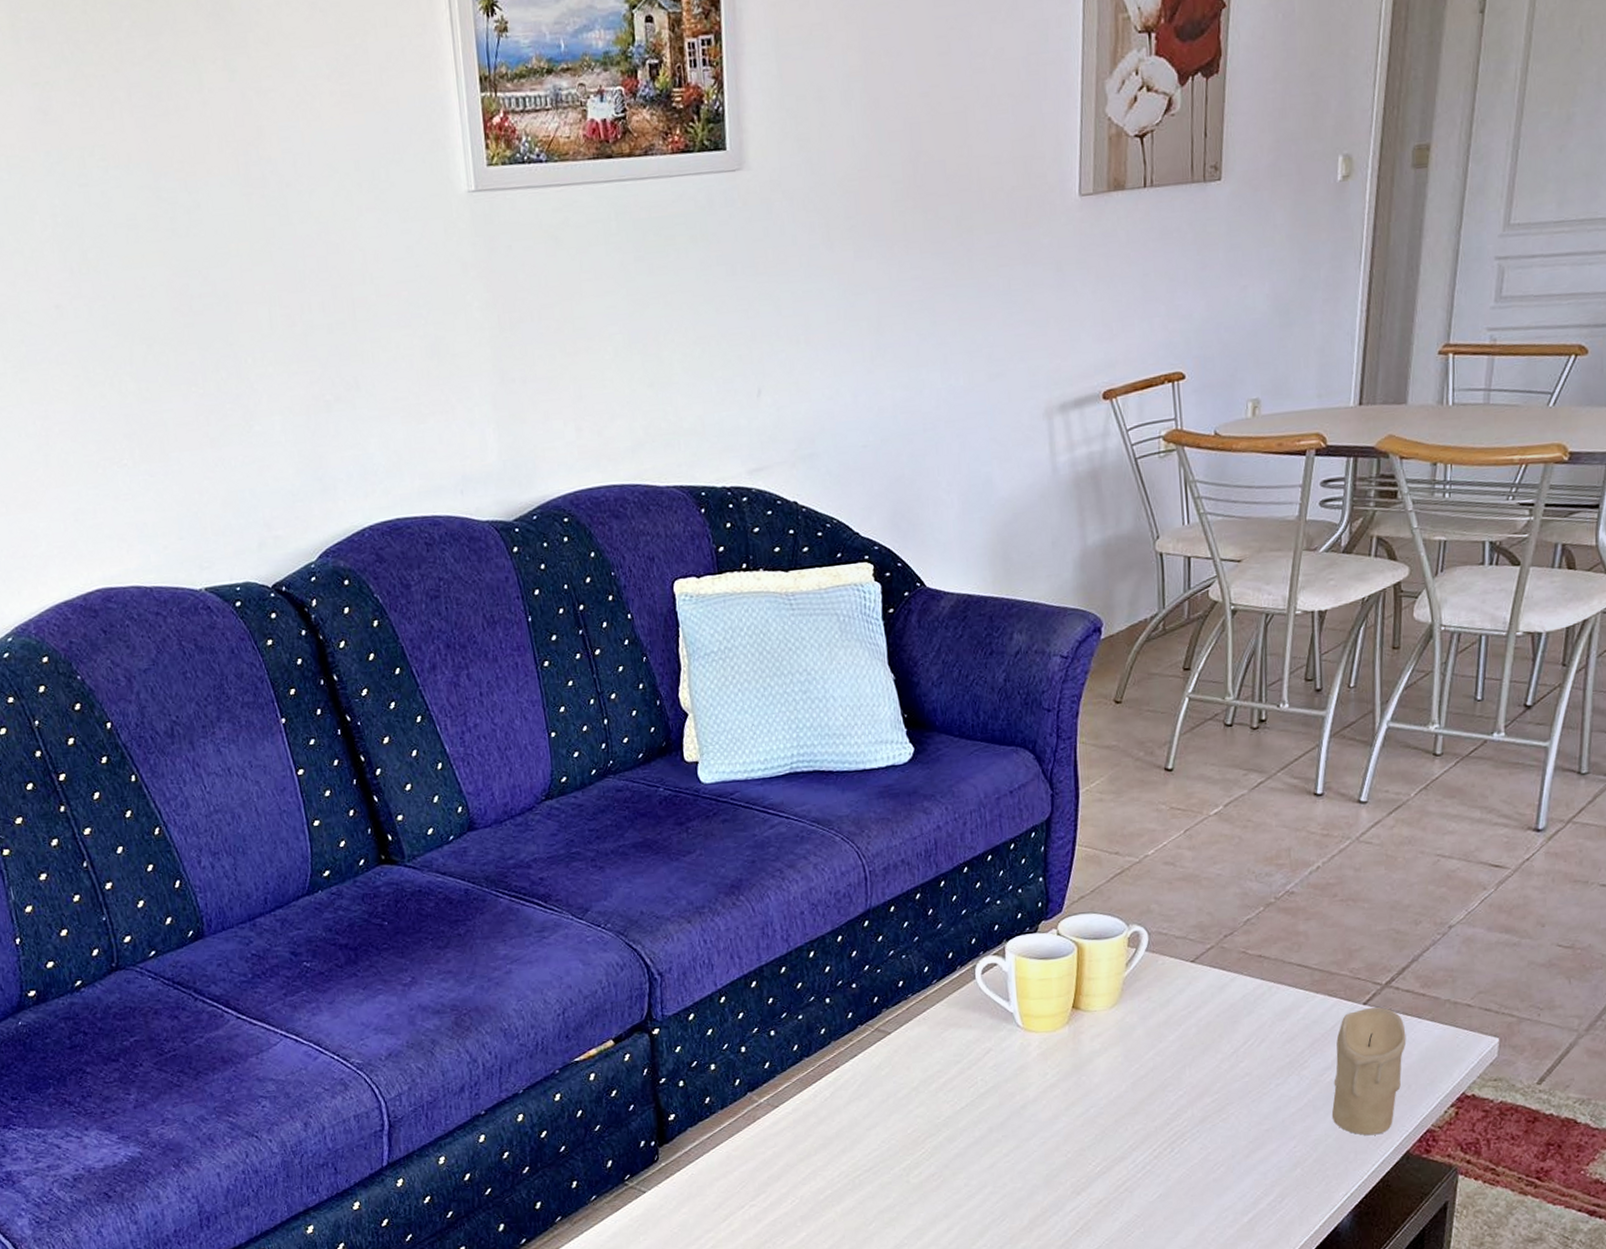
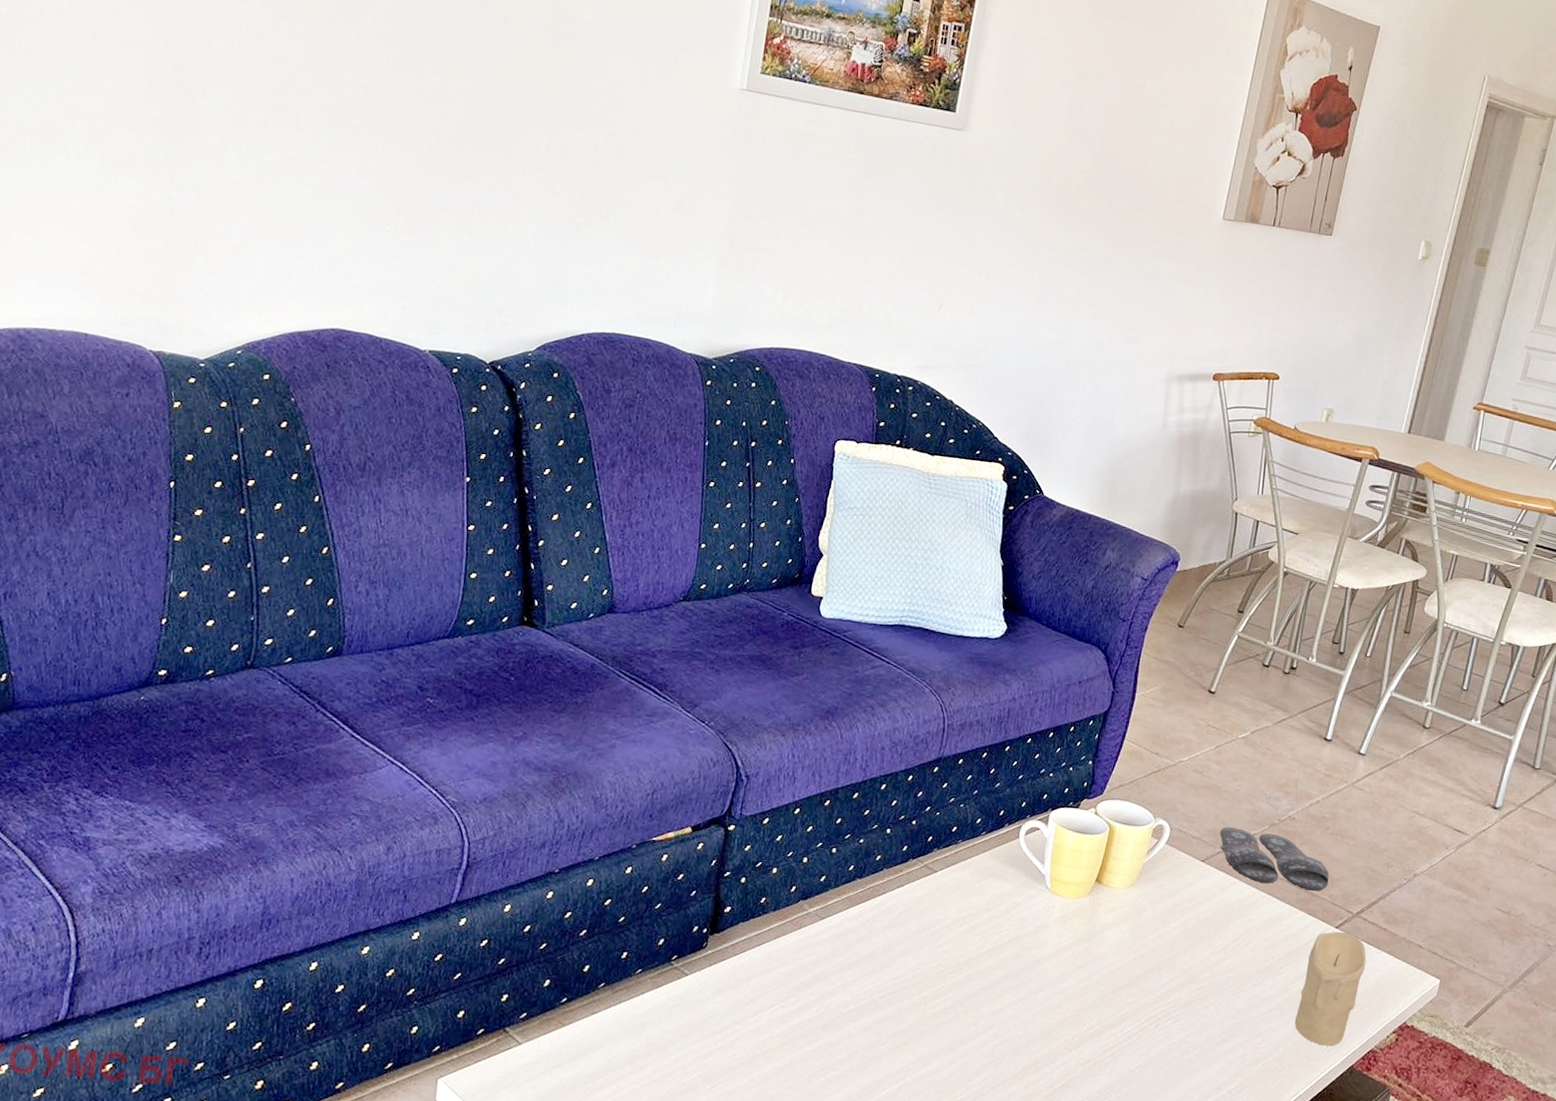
slippers: none [1208,914,1347,972] -> present [1220,827,1330,891]

